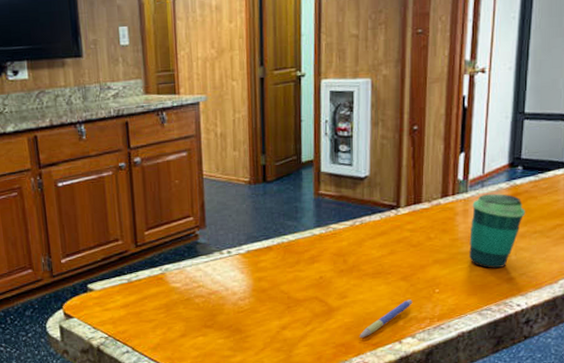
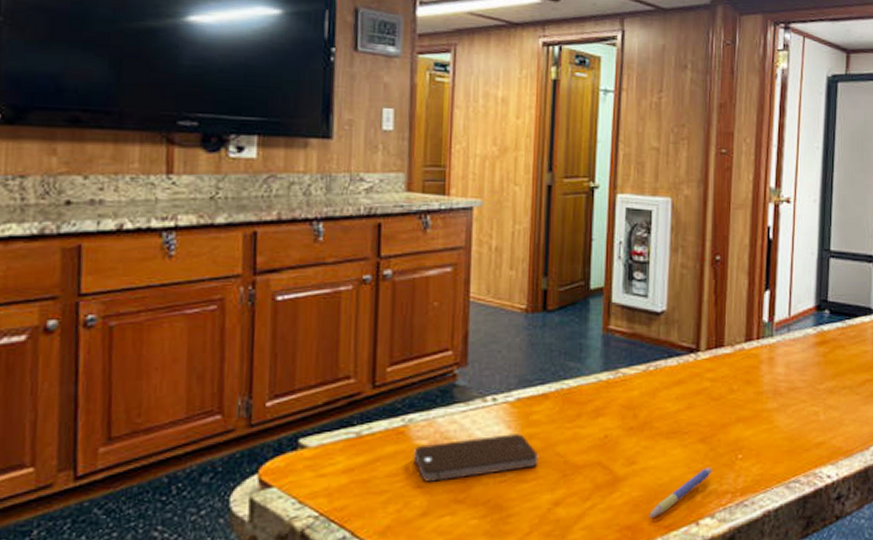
smartphone: none [170,277,267,313] -> present [412,434,539,482]
cup: present [469,194,526,269] -> none [775,340,834,431]

